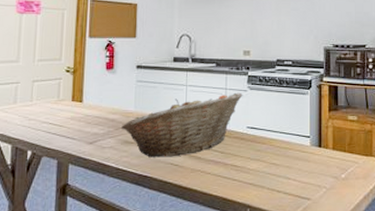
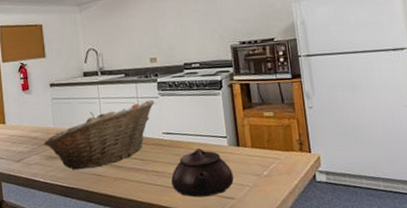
teapot: none [250,146,311,196] -> present [171,148,234,198]

